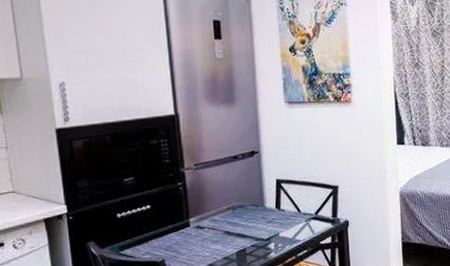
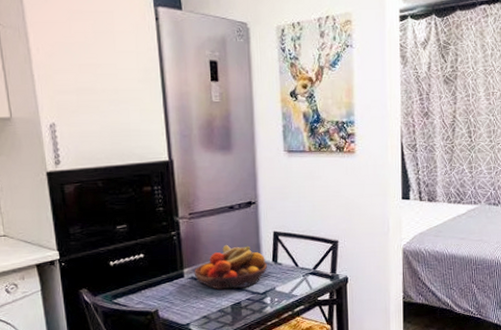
fruit bowl: none [199,193,272,238] -> present [194,245,268,290]

